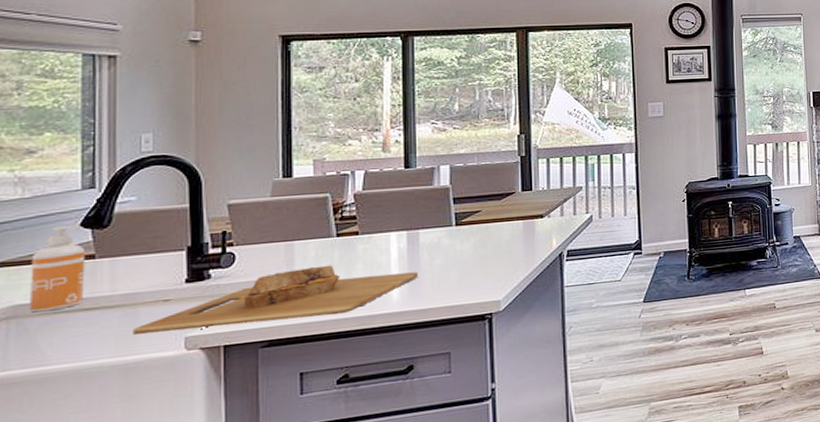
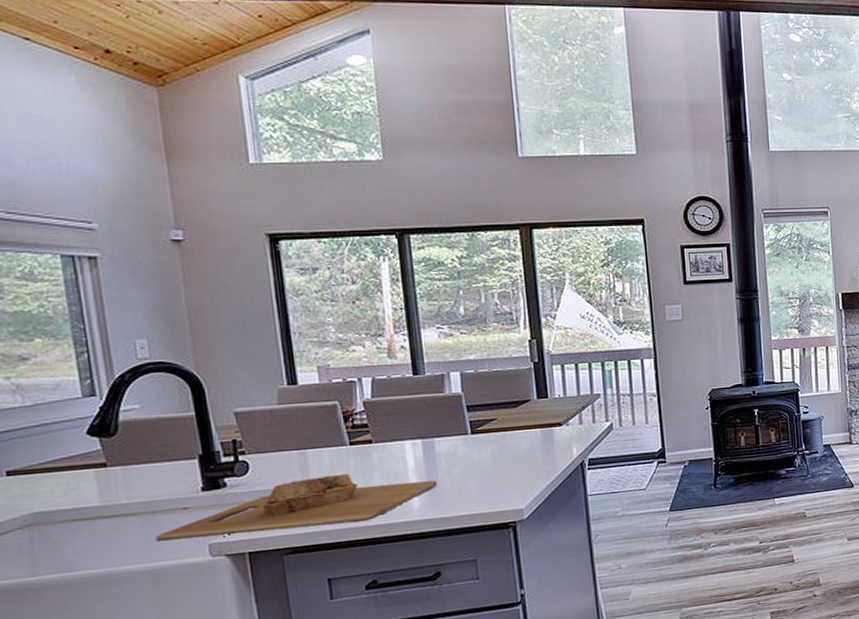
soap dispenser: present [30,225,86,313] -> none [42,434,101,520]

